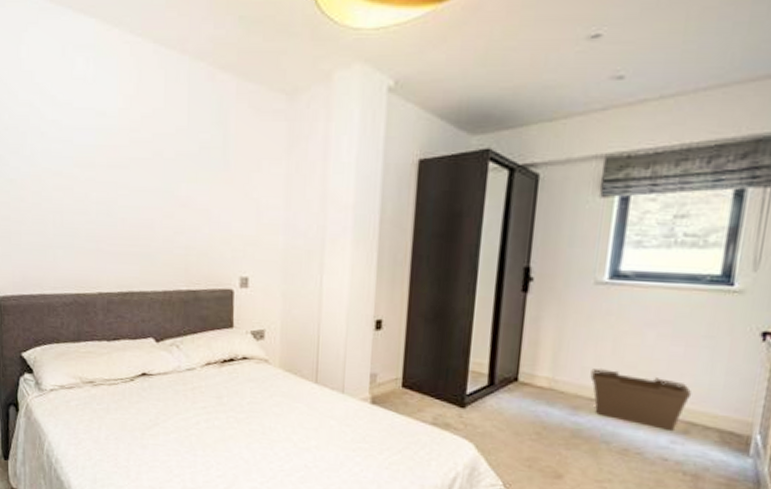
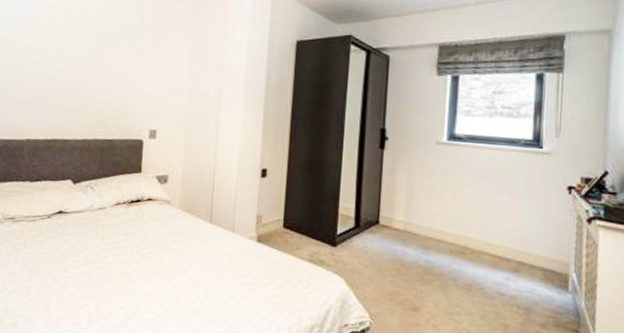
bicycle basket: present [590,368,692,431] -> none [437,214,519,269]

